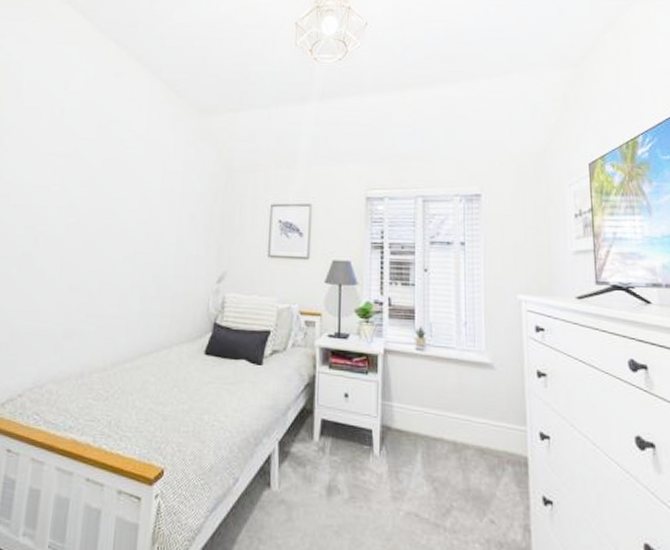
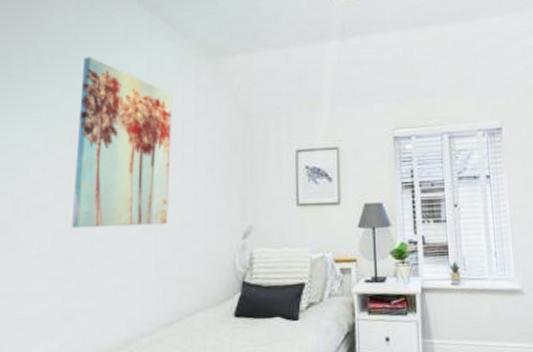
wall art: none [77,113,166,264] -> present [72,57,172,229]

